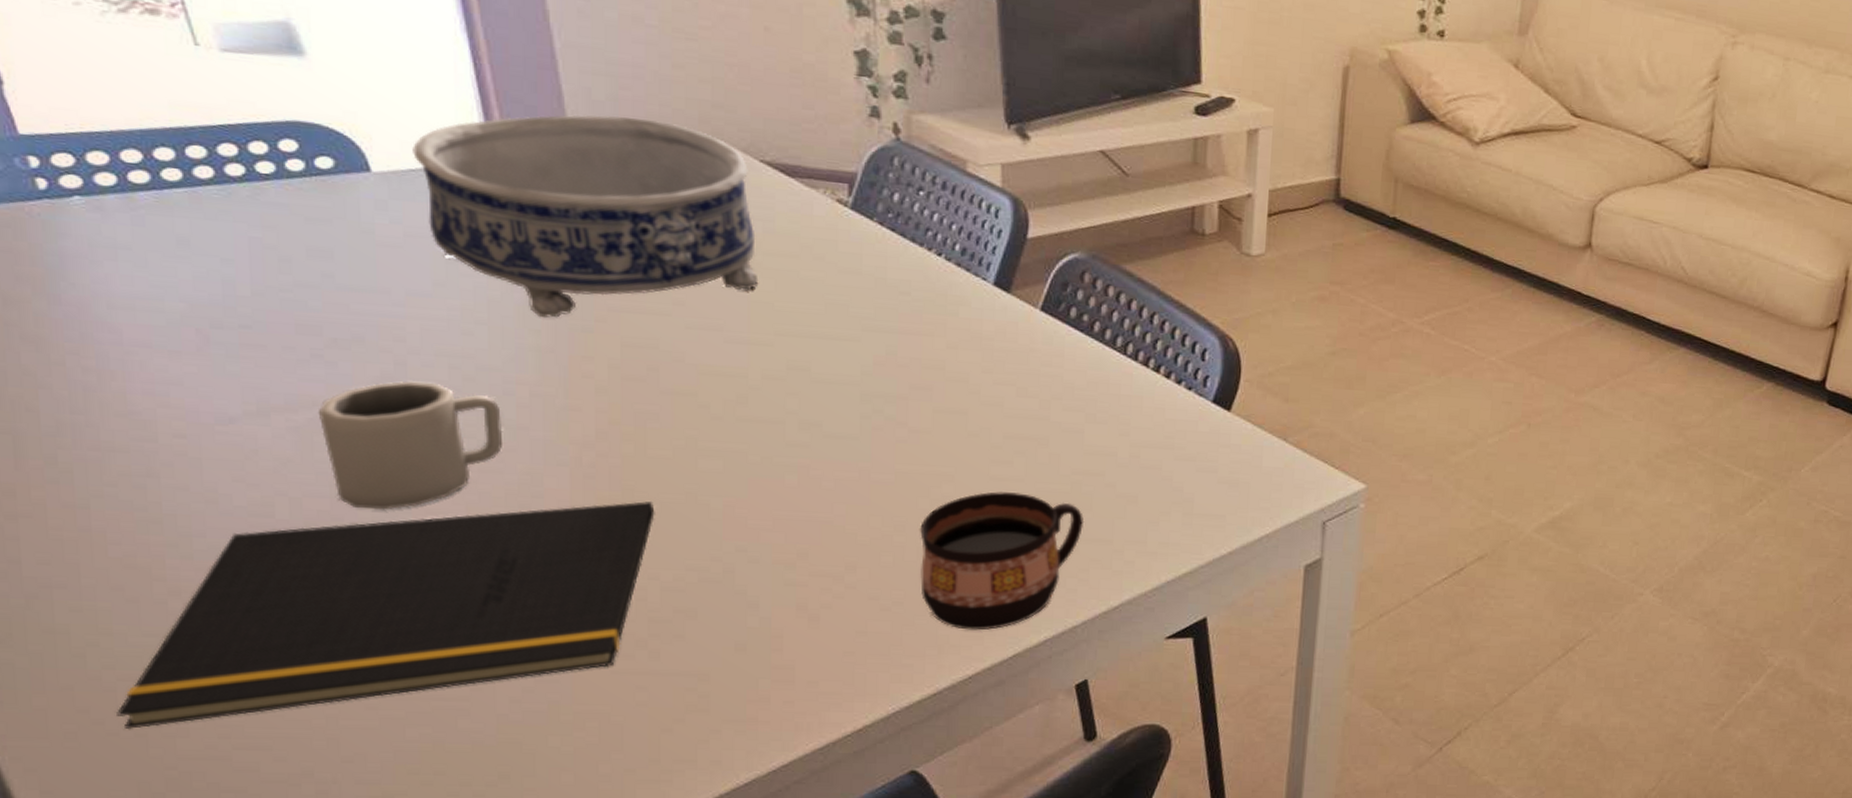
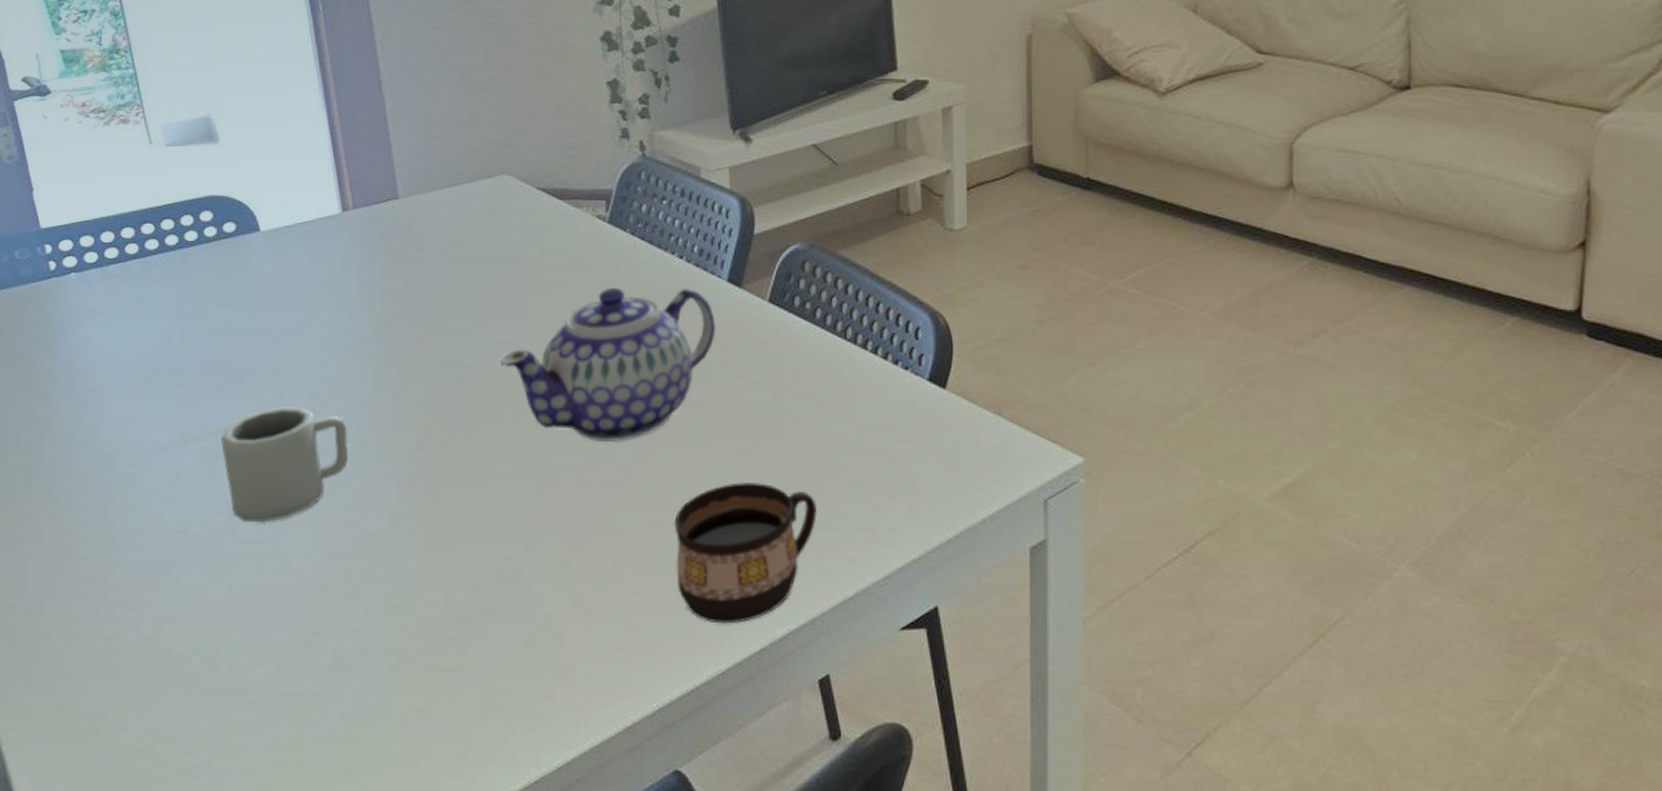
notepad: present [117,501,655,730] -> none [80,506,461,724]
decorative bowl: present [413,114,759,318] -> none [288,163,538,344]
teapot: none [709,279,978,443] -> present [500,287,716,442]

